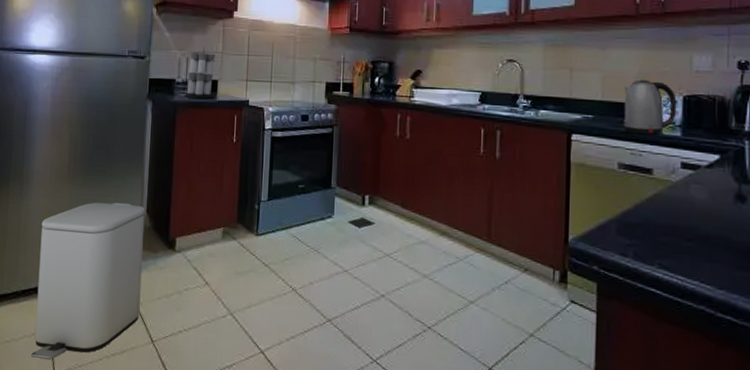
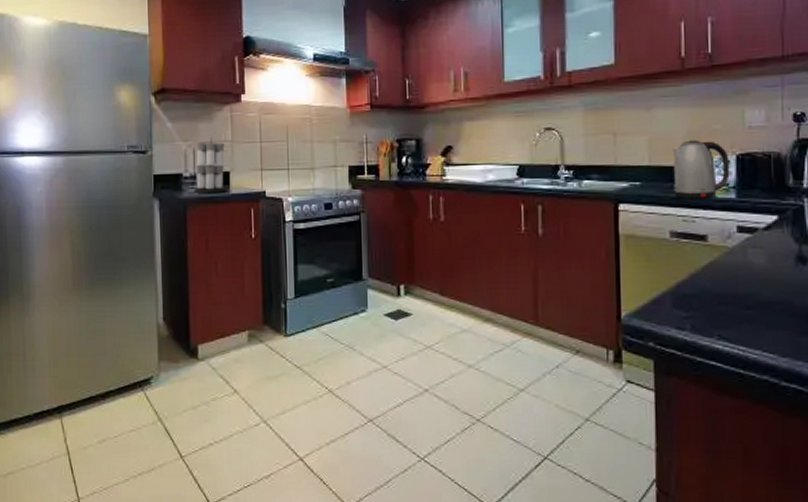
pedal bin: present [30,202,145,360] -> none [49,311,165,485]

